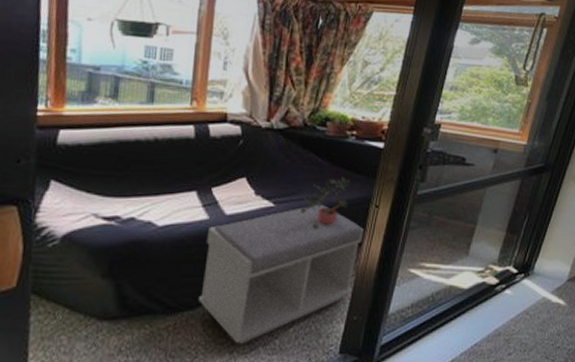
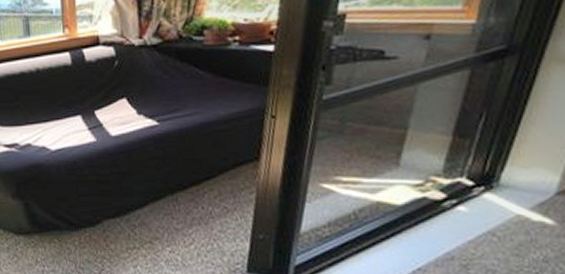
bench: present [199,205,364,344] -> none [96,120,261,259]
potted plant: present [300,177,350,229] -> none [186,88,239,145]

